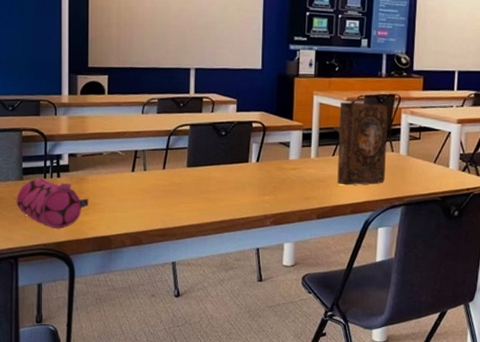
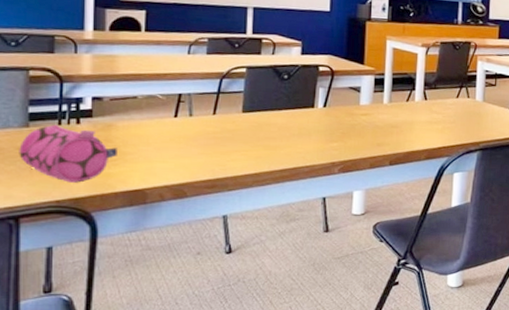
book: present [337,102,388,186] -> none [411,48,464,131]

